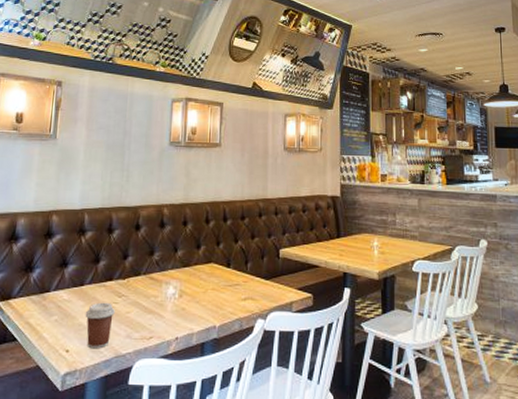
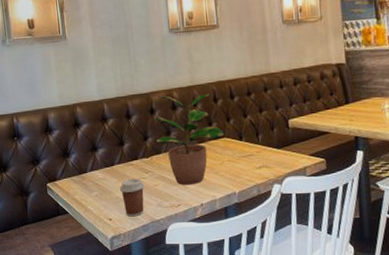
potted plant: none [136,211,213,315] -> present [152,94,225,185]

